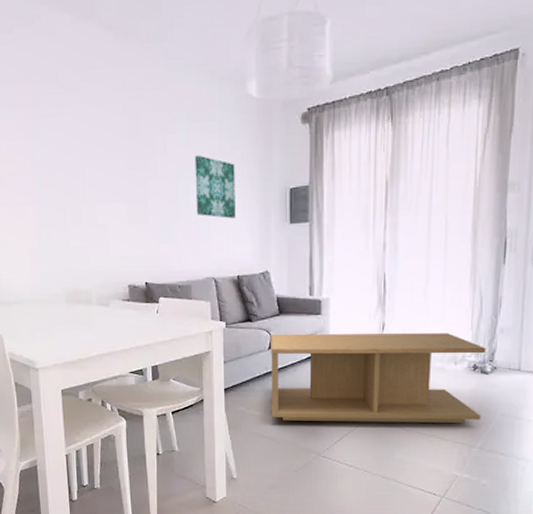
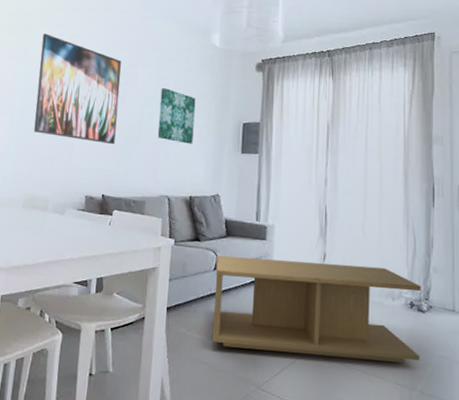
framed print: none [53,103,151,227] -> present [34,33,121,145]

